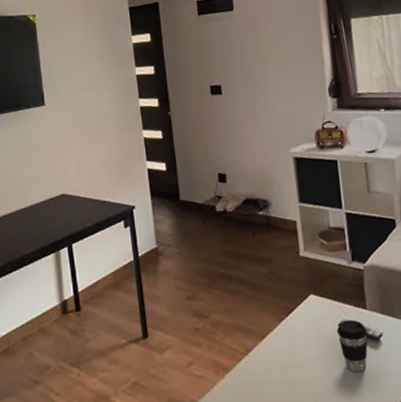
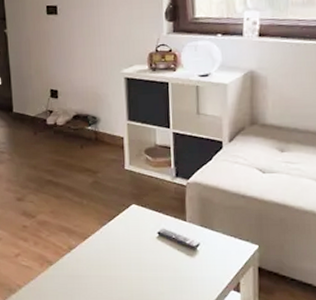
coffee cup: present [337,319,368,373] -> none [156,229,185,275]

